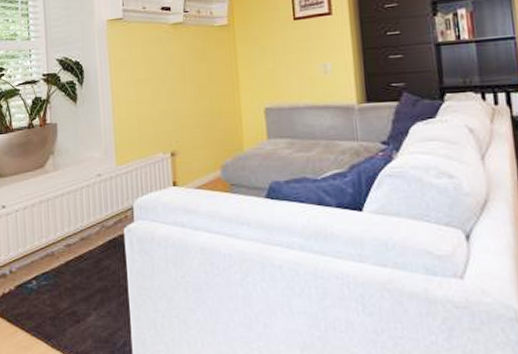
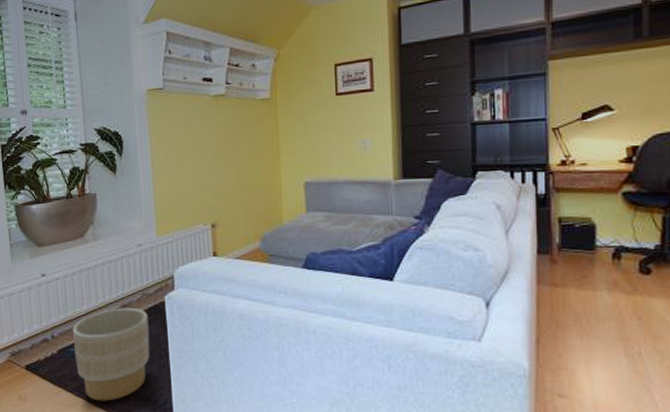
planter: none [31,240,109,343] -> present [73,307,150,401]

